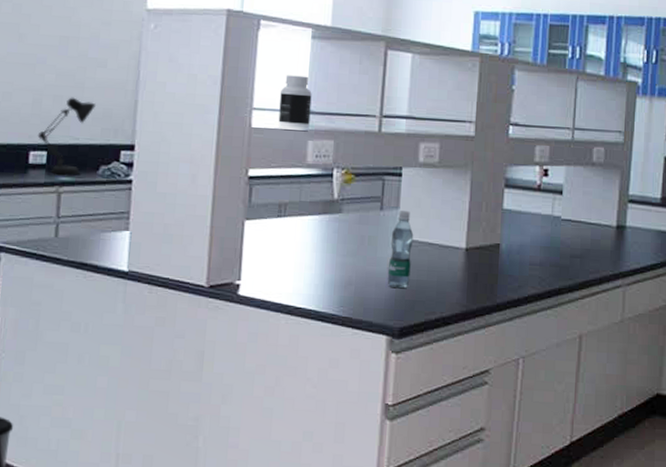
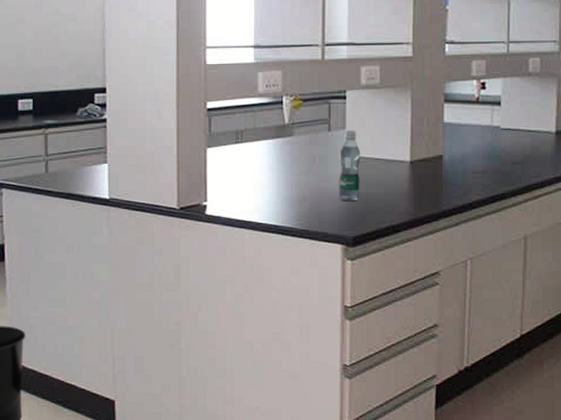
desk lamp: present [37,97,96,175] -> none [23,50,70,118]
medicine bottle: present [278,75,312,132] -> none [230,14,259,65]

